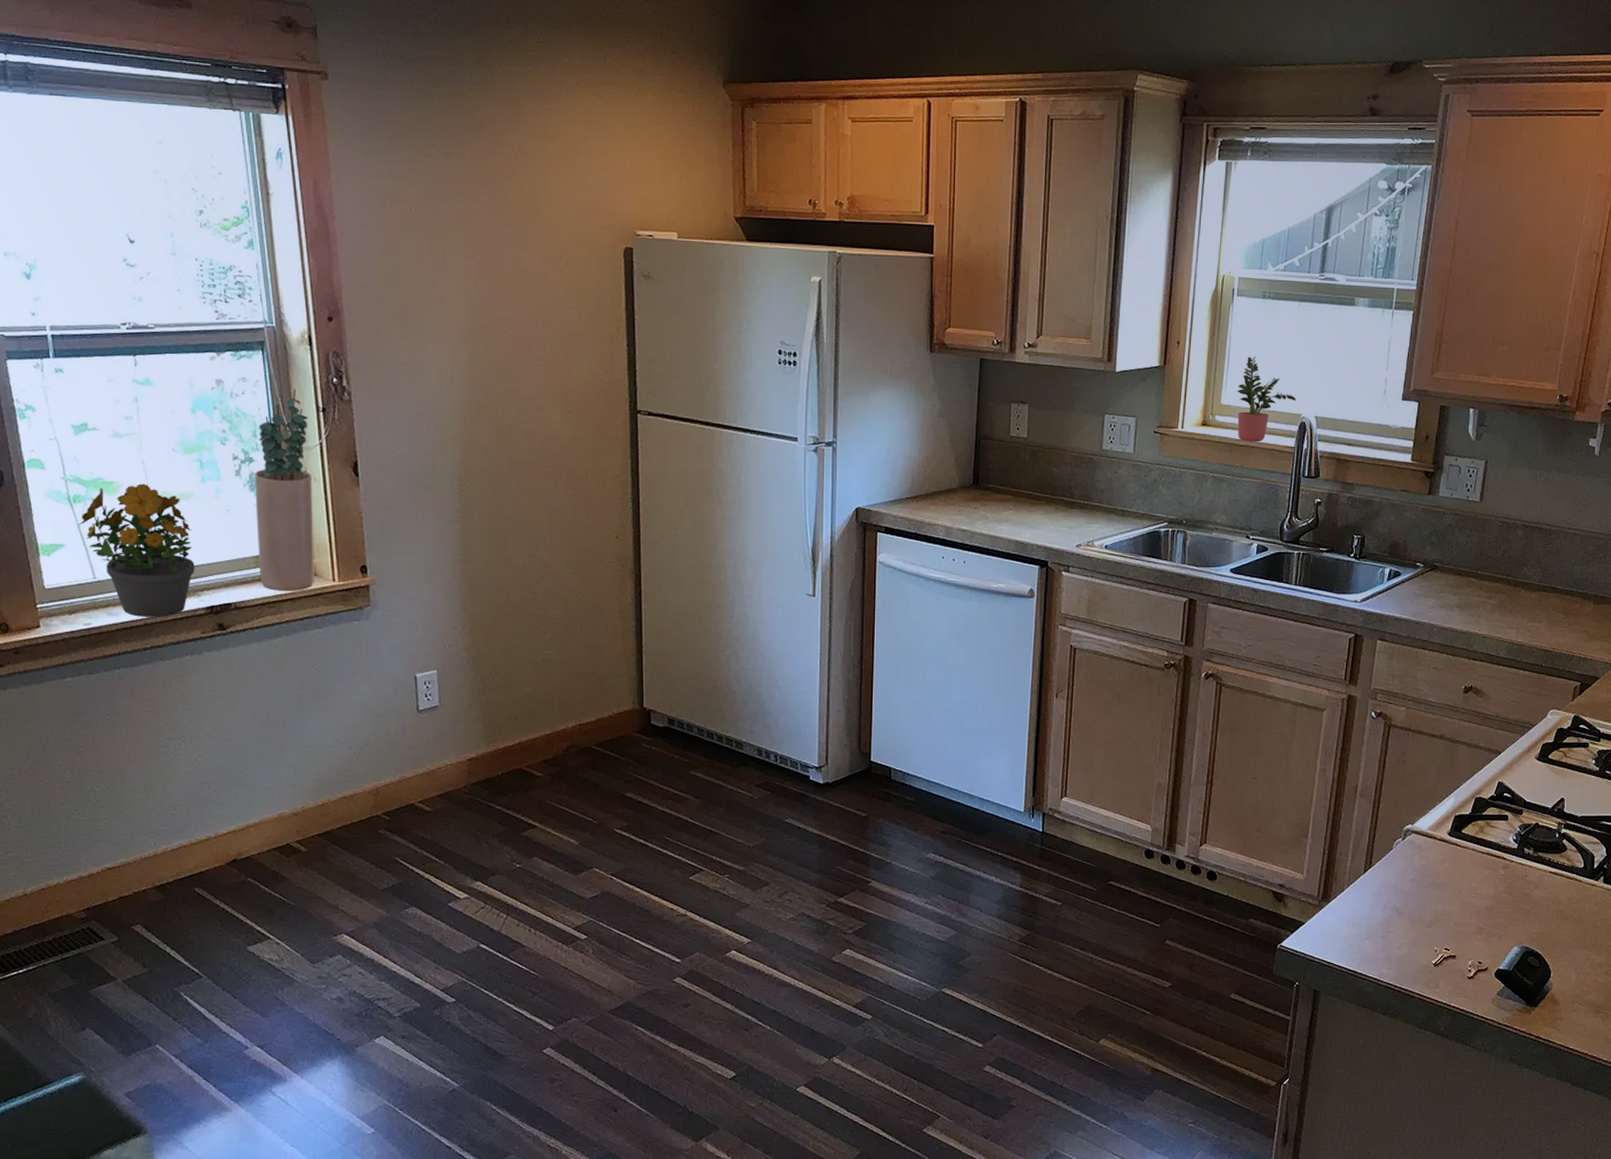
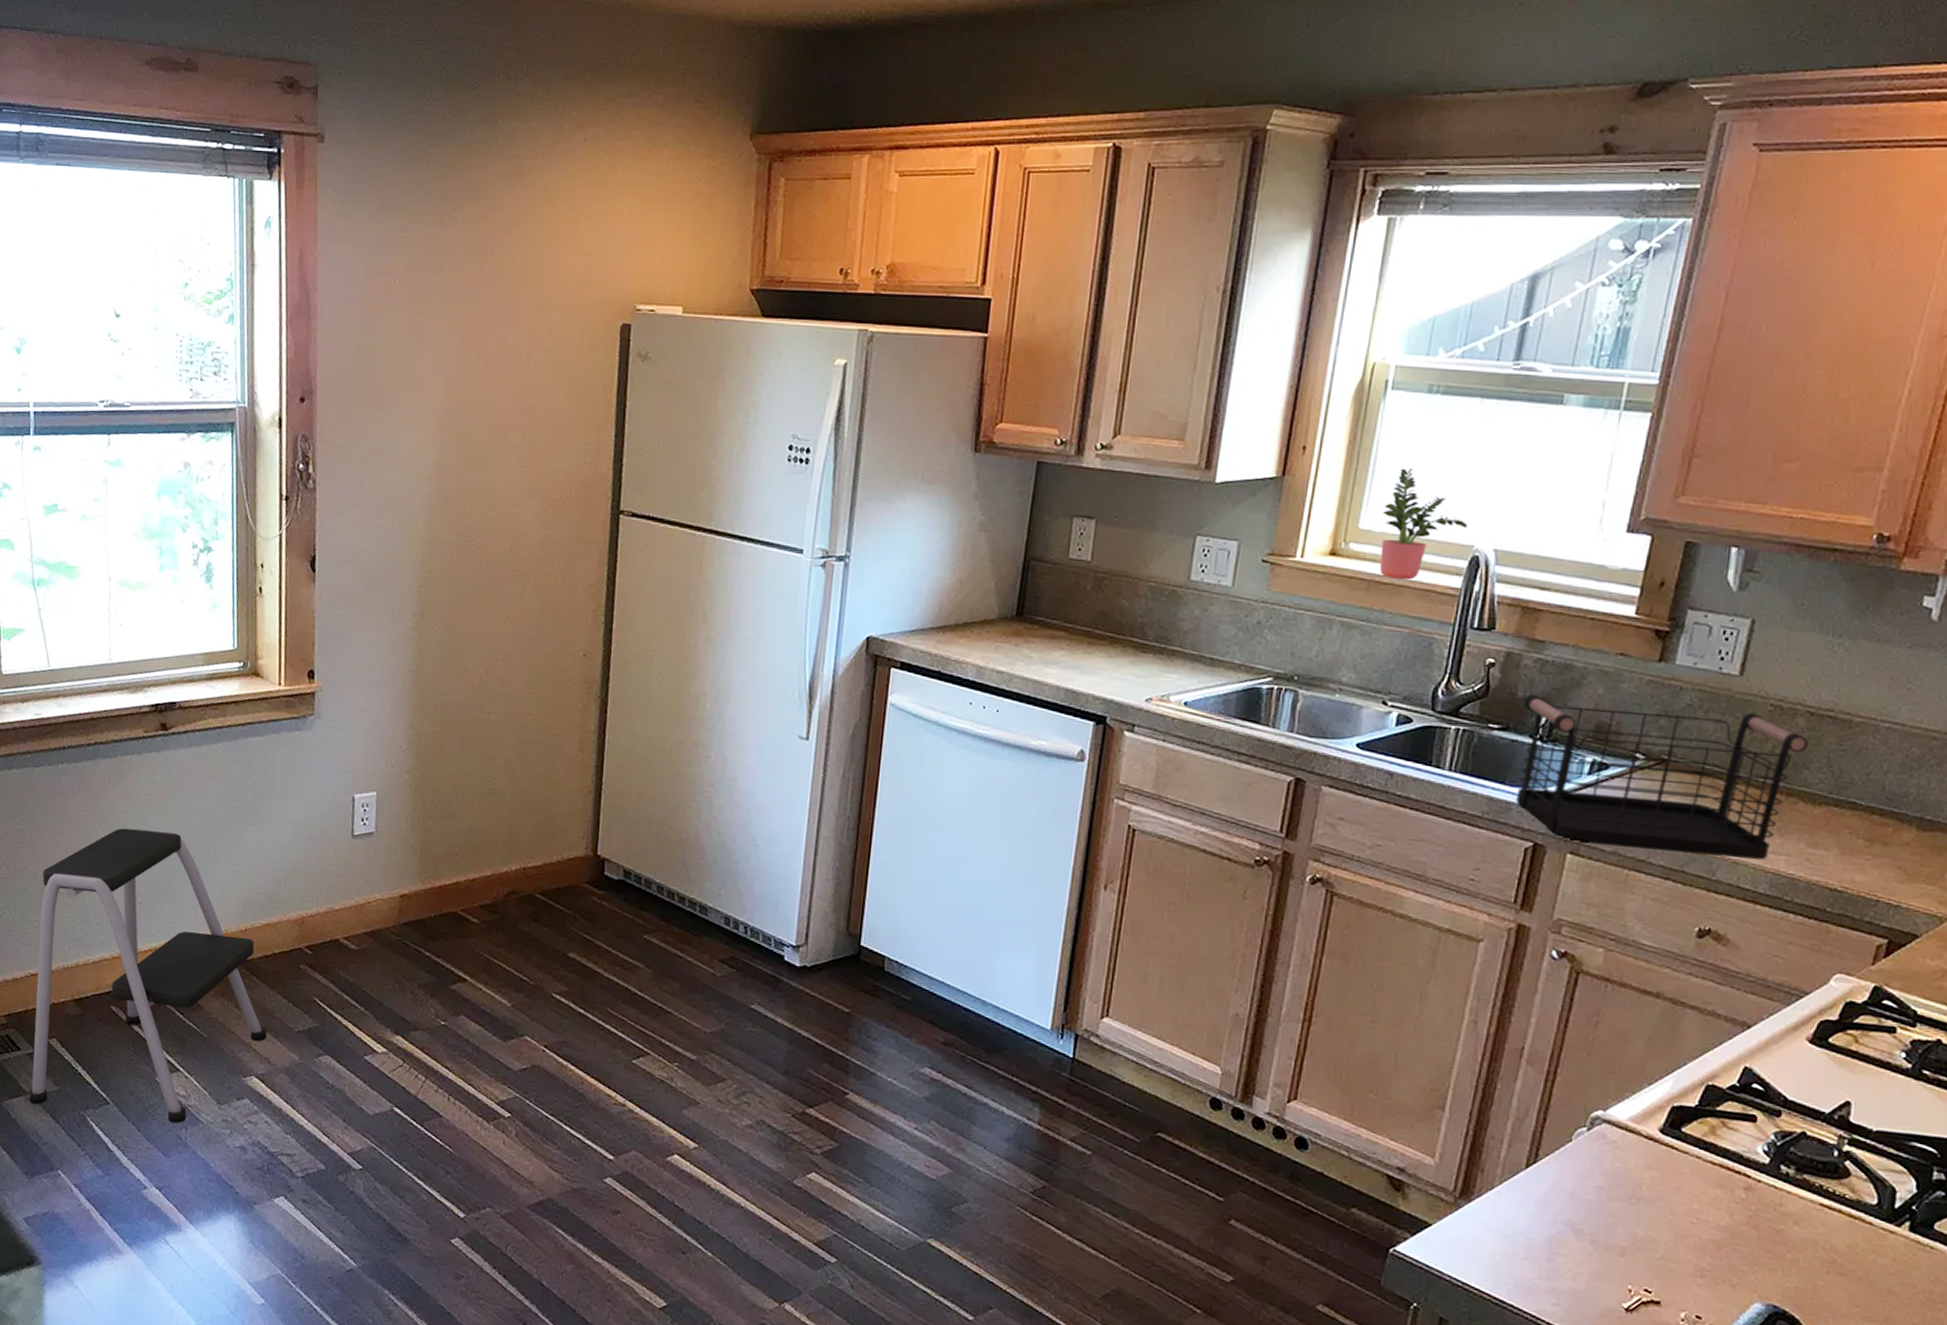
flowerpot: present [80,483,195,618] -> none [41,569,146,713]
step stool: none [109,723,353,987] -> present [28,828,268,1124]
vase: present [255,389,314,592] -> none [206,474,271,695]
dish rack: none [1341,524,1525,633] -> present [1515,695,1808,860]

